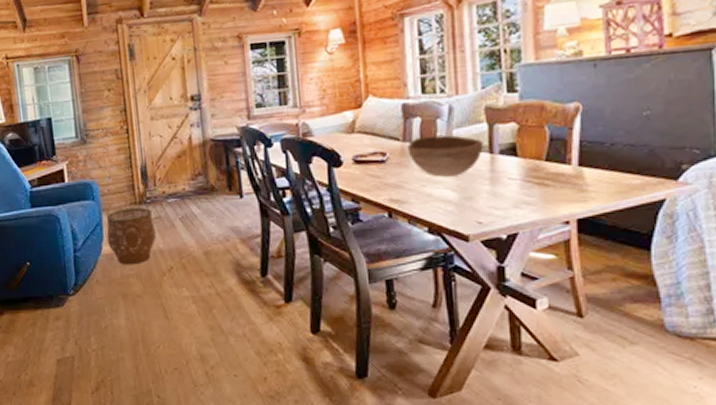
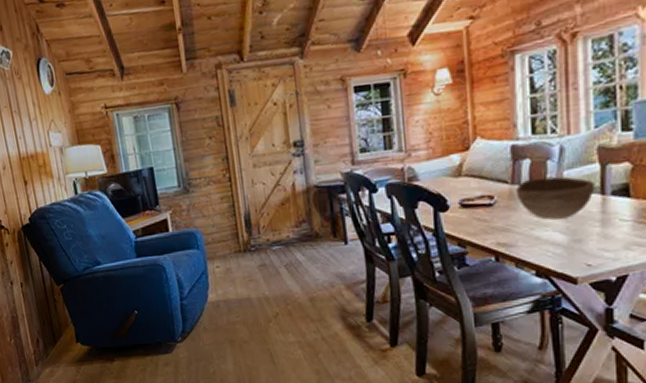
basket: present [106,207,157,265] -> none [210,255,262,312]

